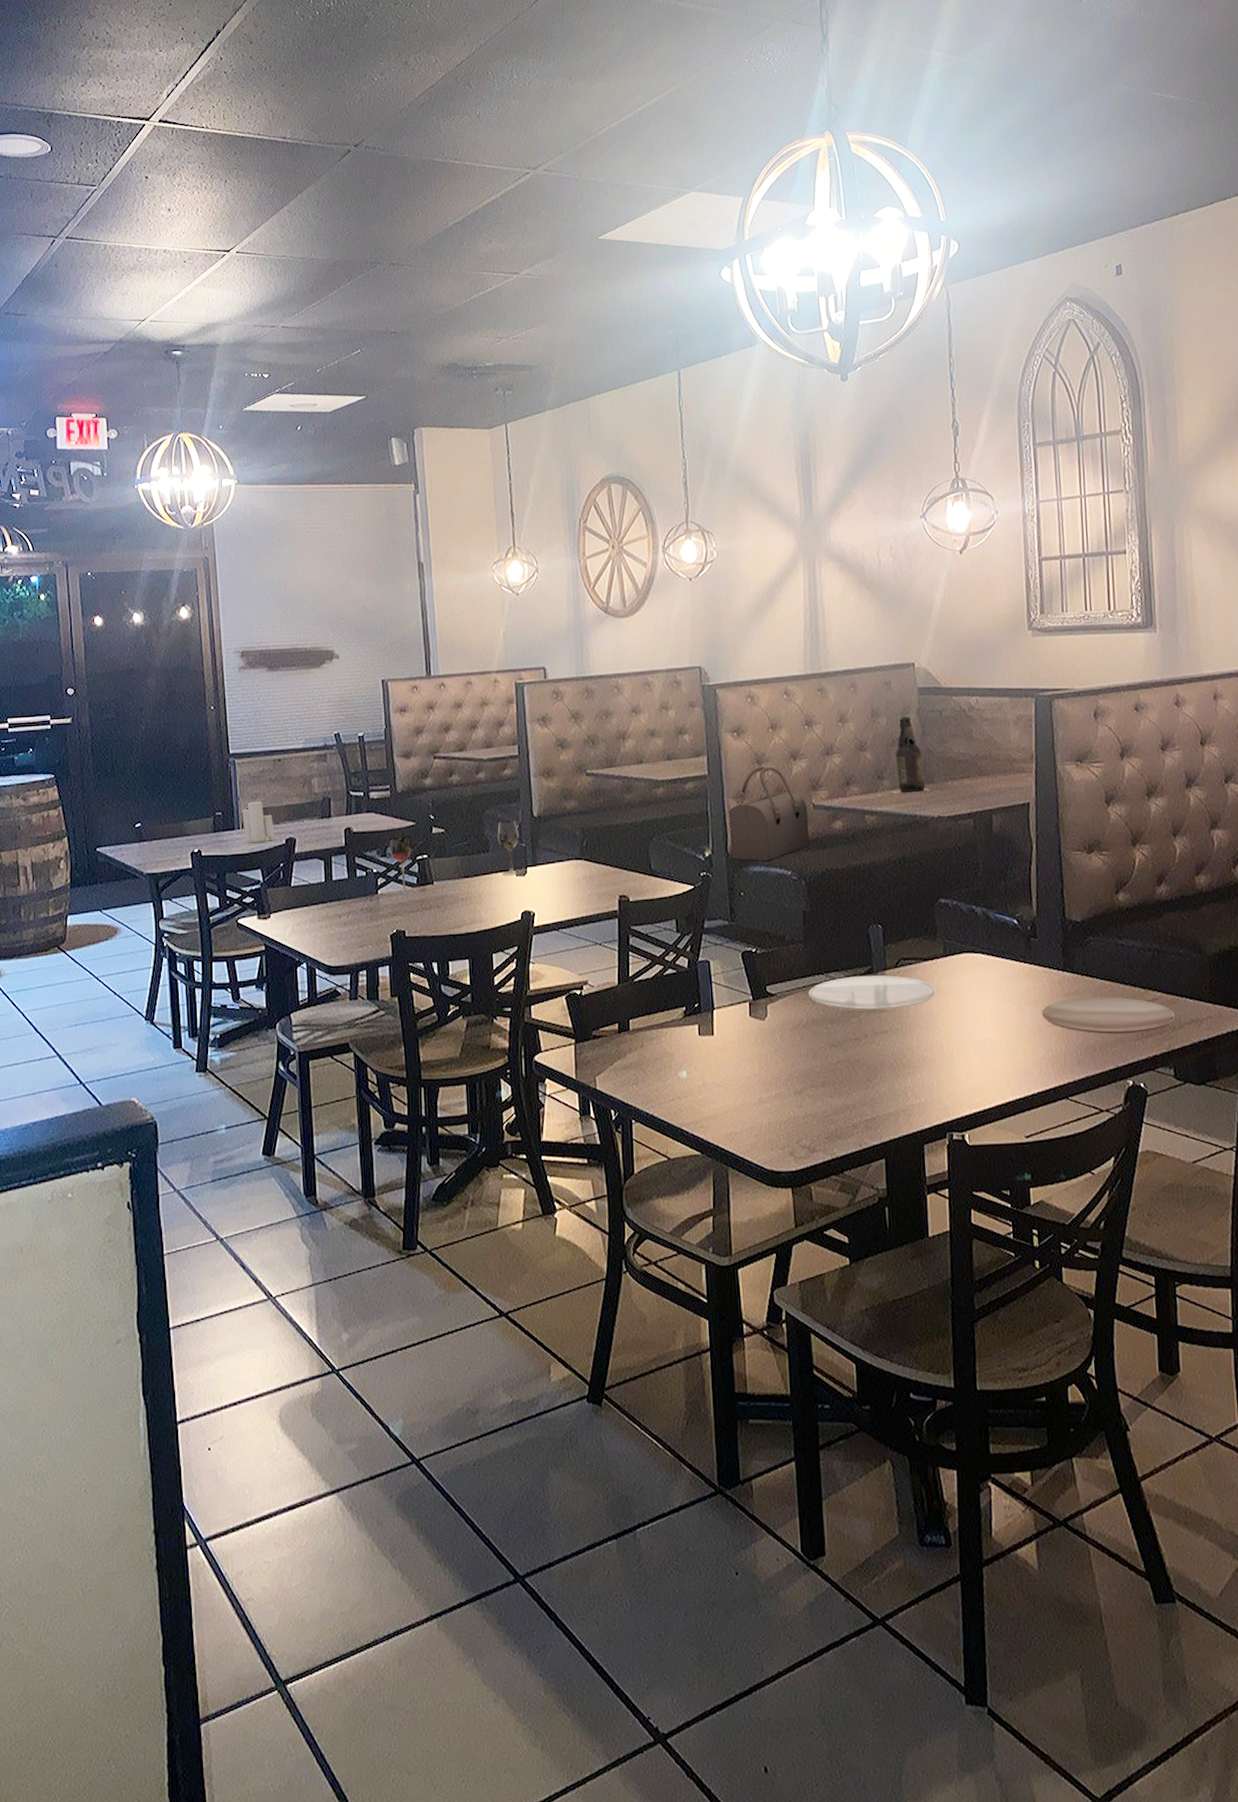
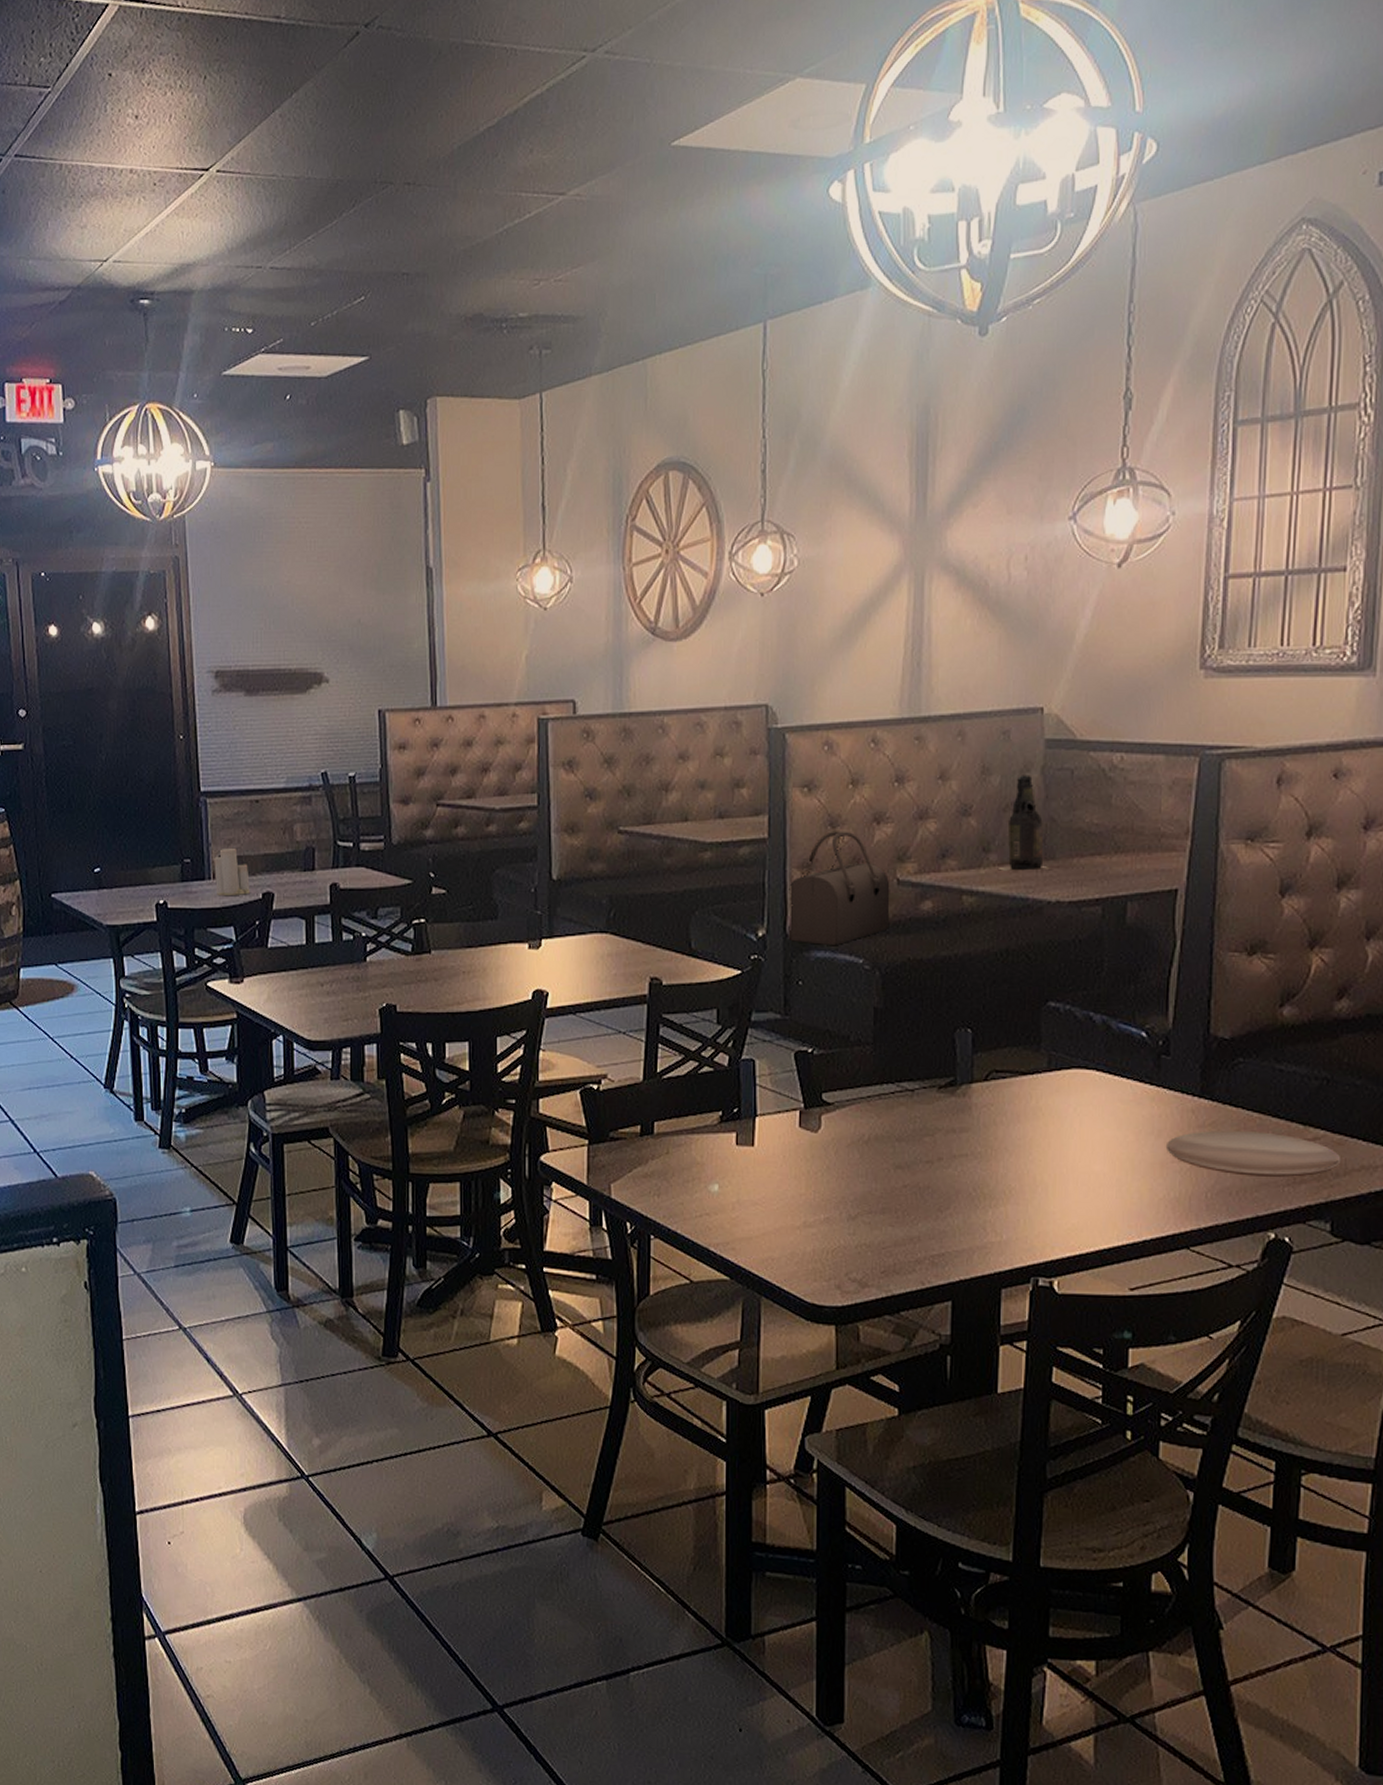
wineglass: present [388,836,416,896] -> none [380,896,410,965]
wine glass: present [497,820,521,876] -> none [508,882,535,948]
plate: present [808,975,937,1011] -> none [872,1087,1035,1130]

